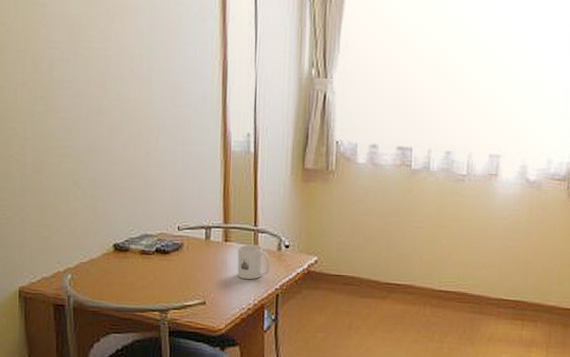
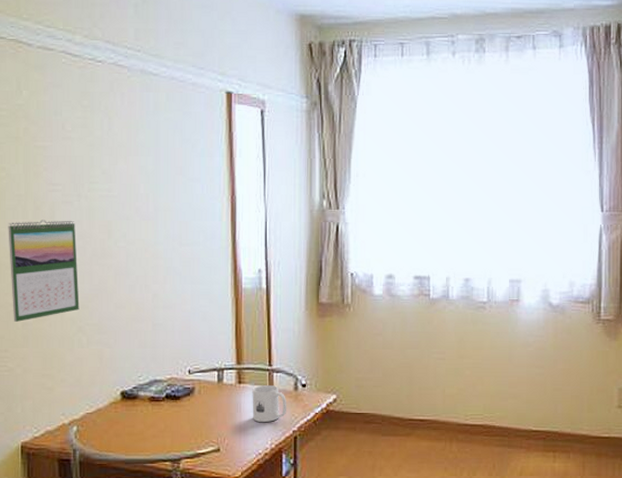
calendar: none [7,75,75,173] -> present [8,220,80,322]

